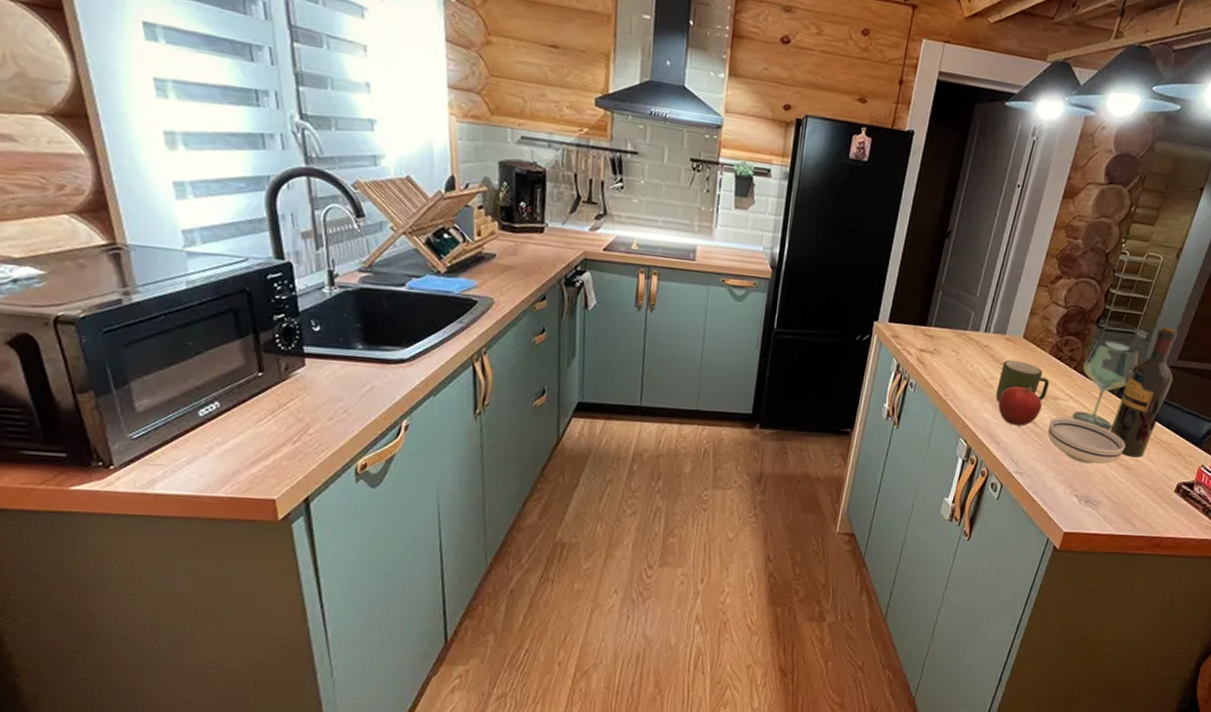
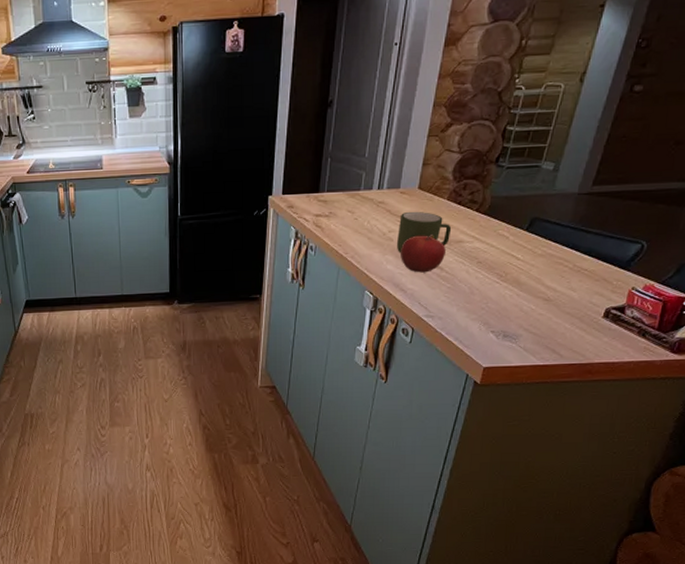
bowl: present [1047,417,1126,464] -> none [455,258,542,300]
wine glass: present [1072,339,1140,430] -> none [479,177,547,266]
wine bottle: present [1110,327,1177,458] -> none [522,155,589,288]

